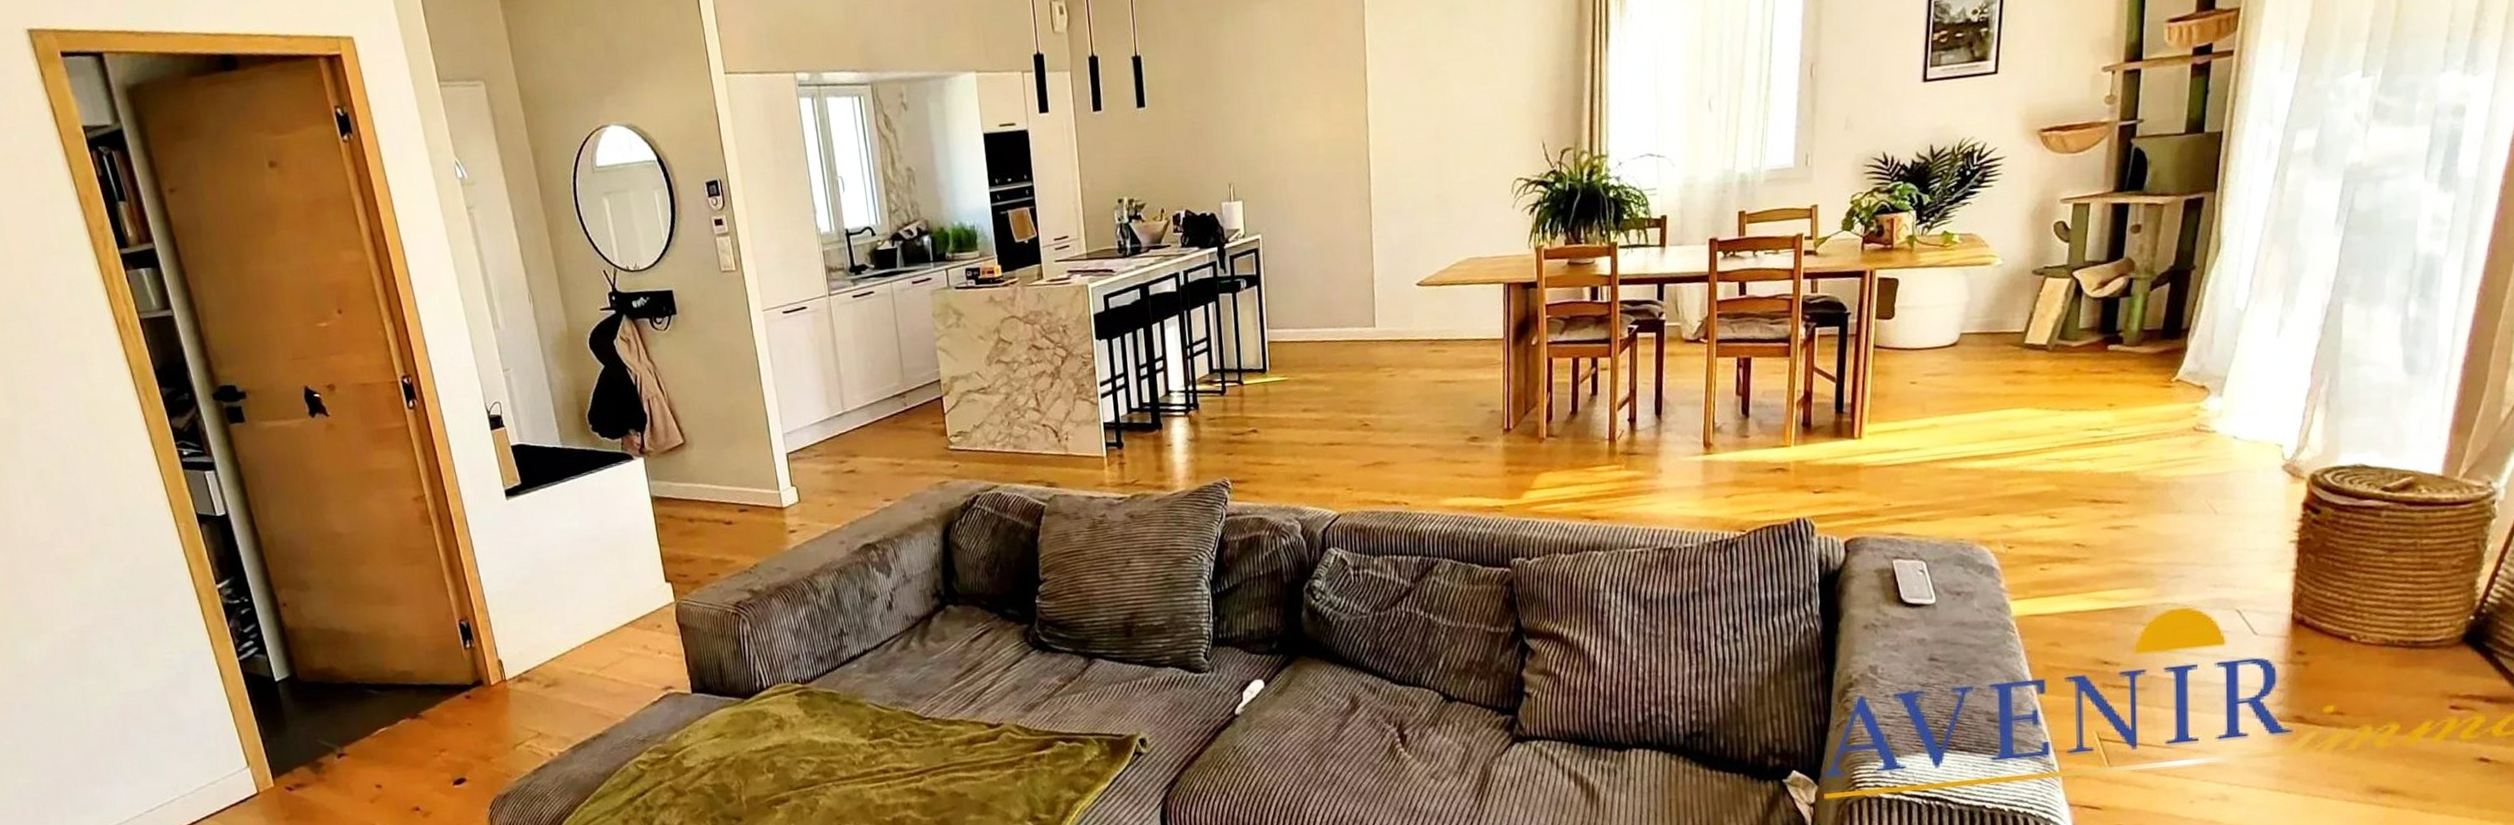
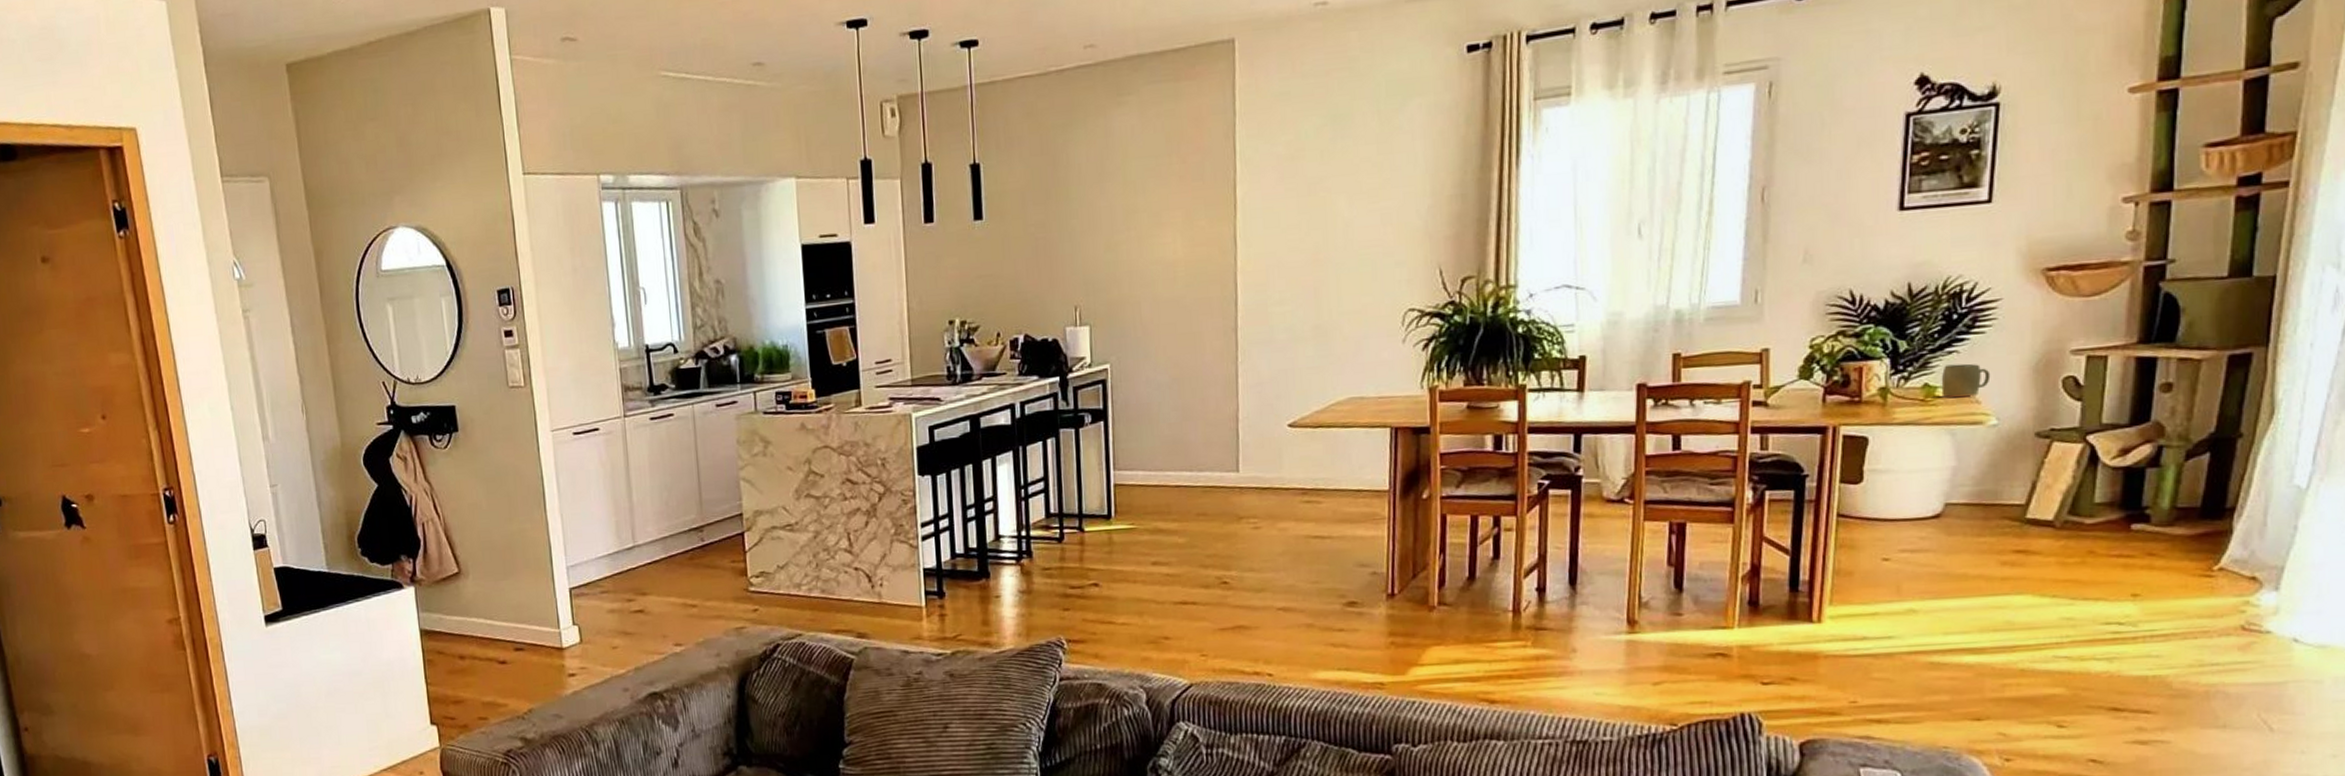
mug: none [1957,213,1997,243] -> present [1941,363,1991,398]

